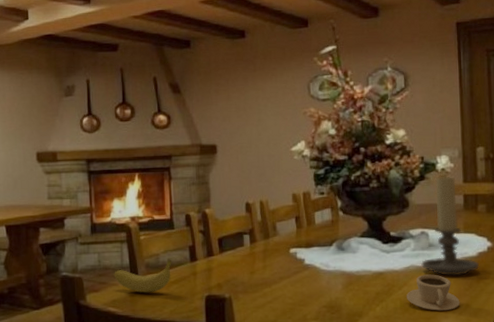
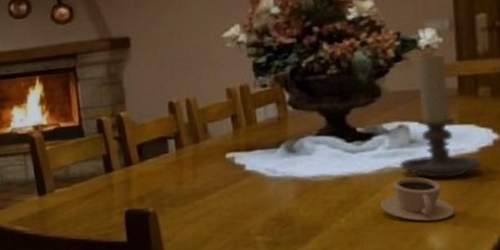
fruit: present [114,258,172,293] -> none [18,170,84,210]

